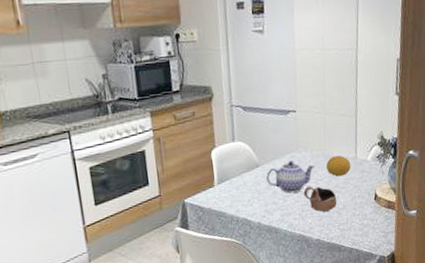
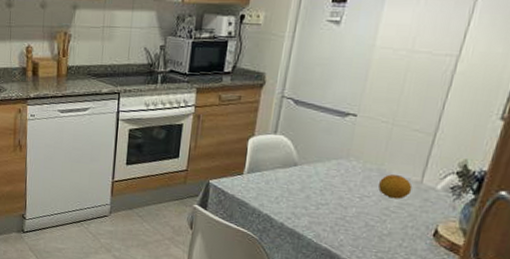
teapot: present [266,161,315,194] -> none [302,168,364,204]
cup: present [303,186,337,212] -> none [342,199,383,233]

